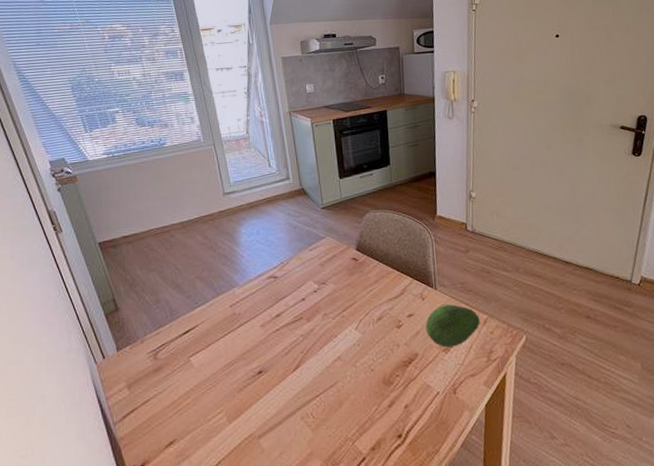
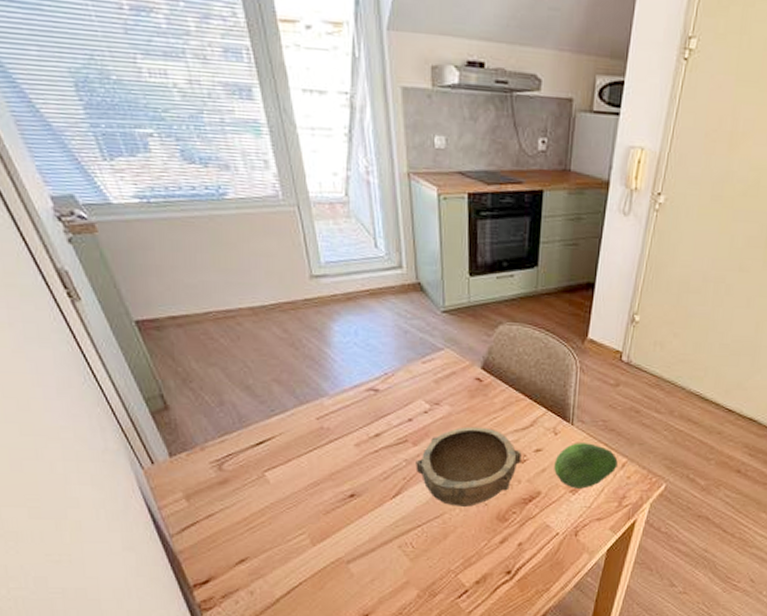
bowl: none [310,299,398,374] -> present [416,426,522,507]

